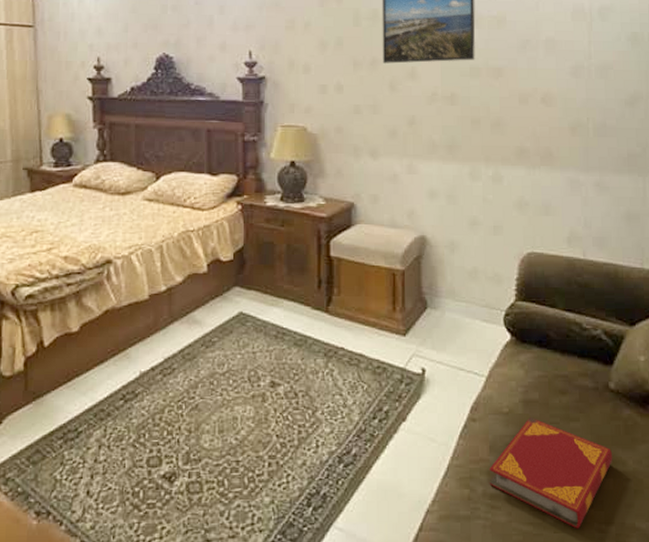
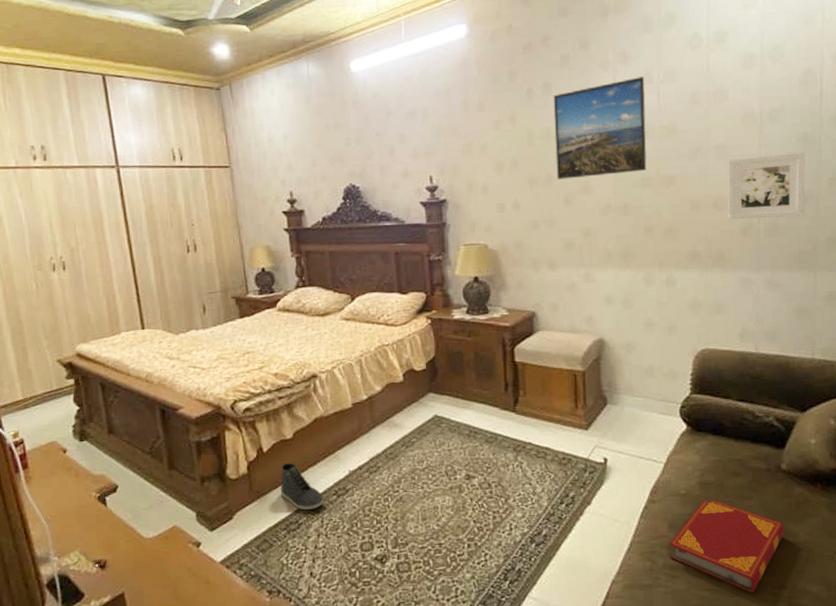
sneaker: none [59,360,110,415] -> present [280,462,325,510]
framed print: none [556,52,635,118] -> present [727,152,805,220]

